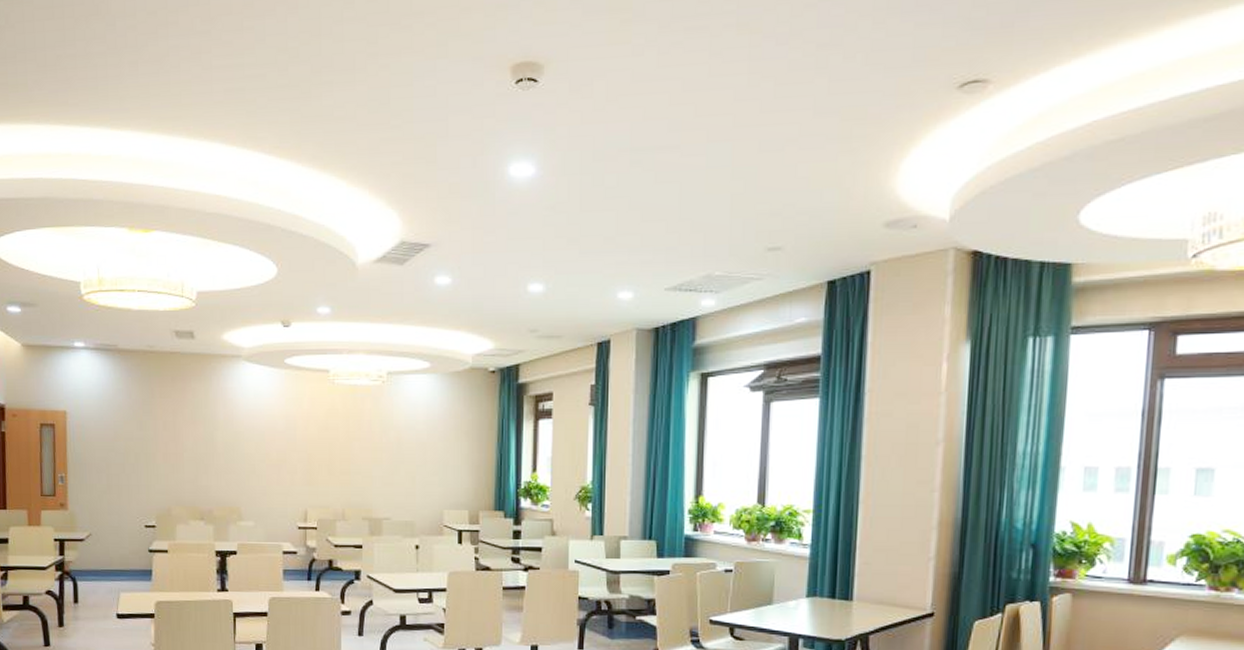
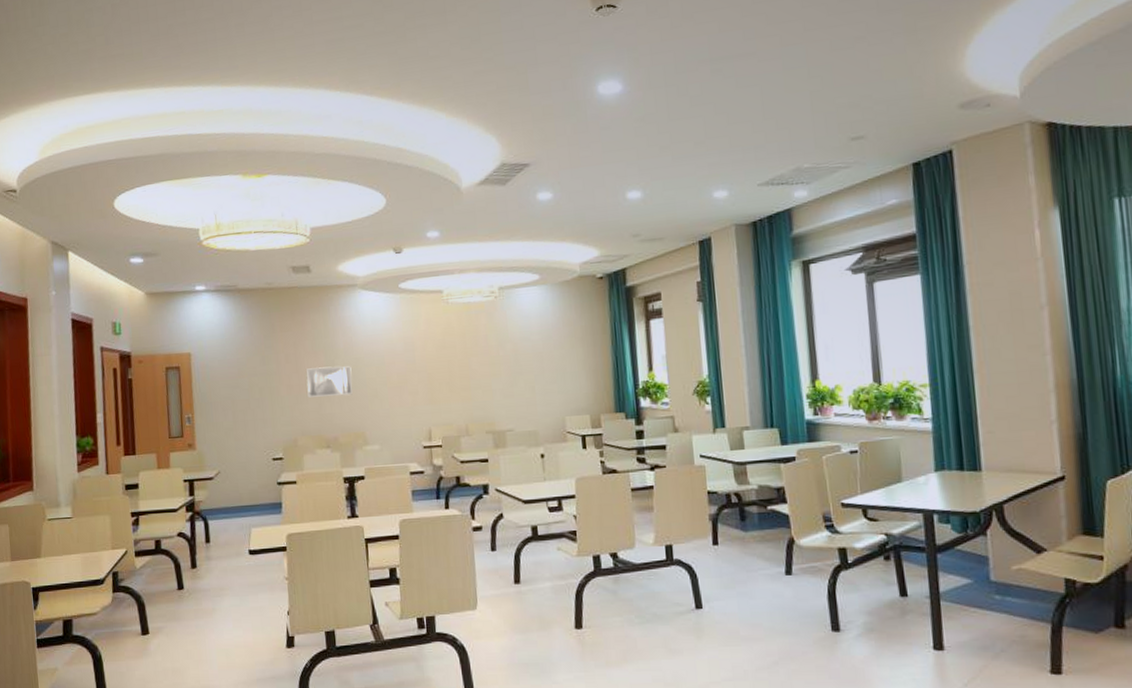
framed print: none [183,438,231,469] -> present [306,366,353,398]

